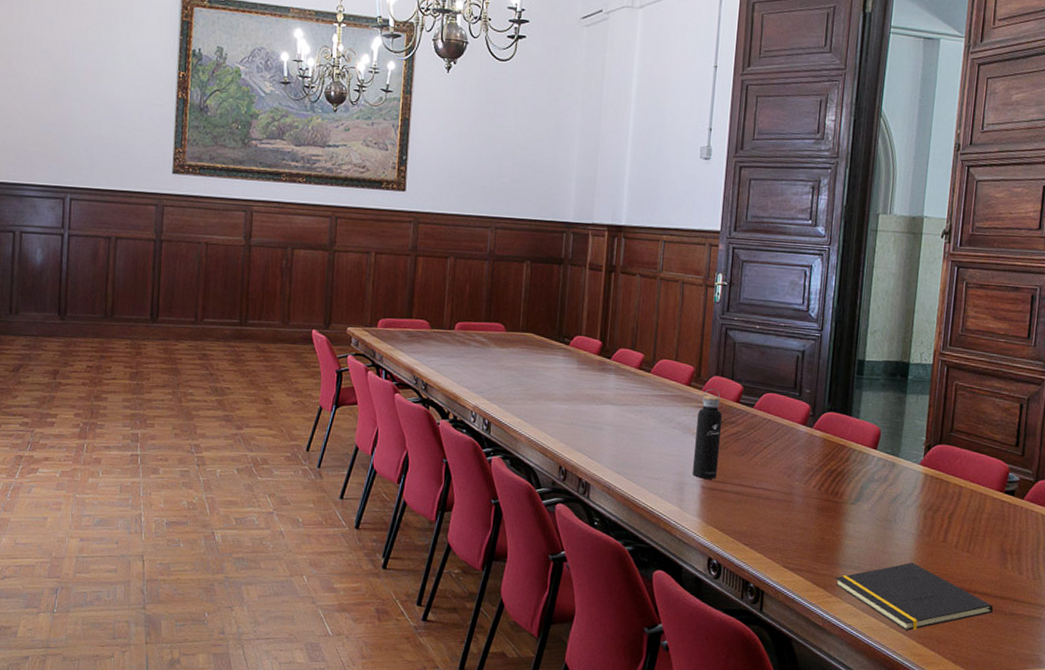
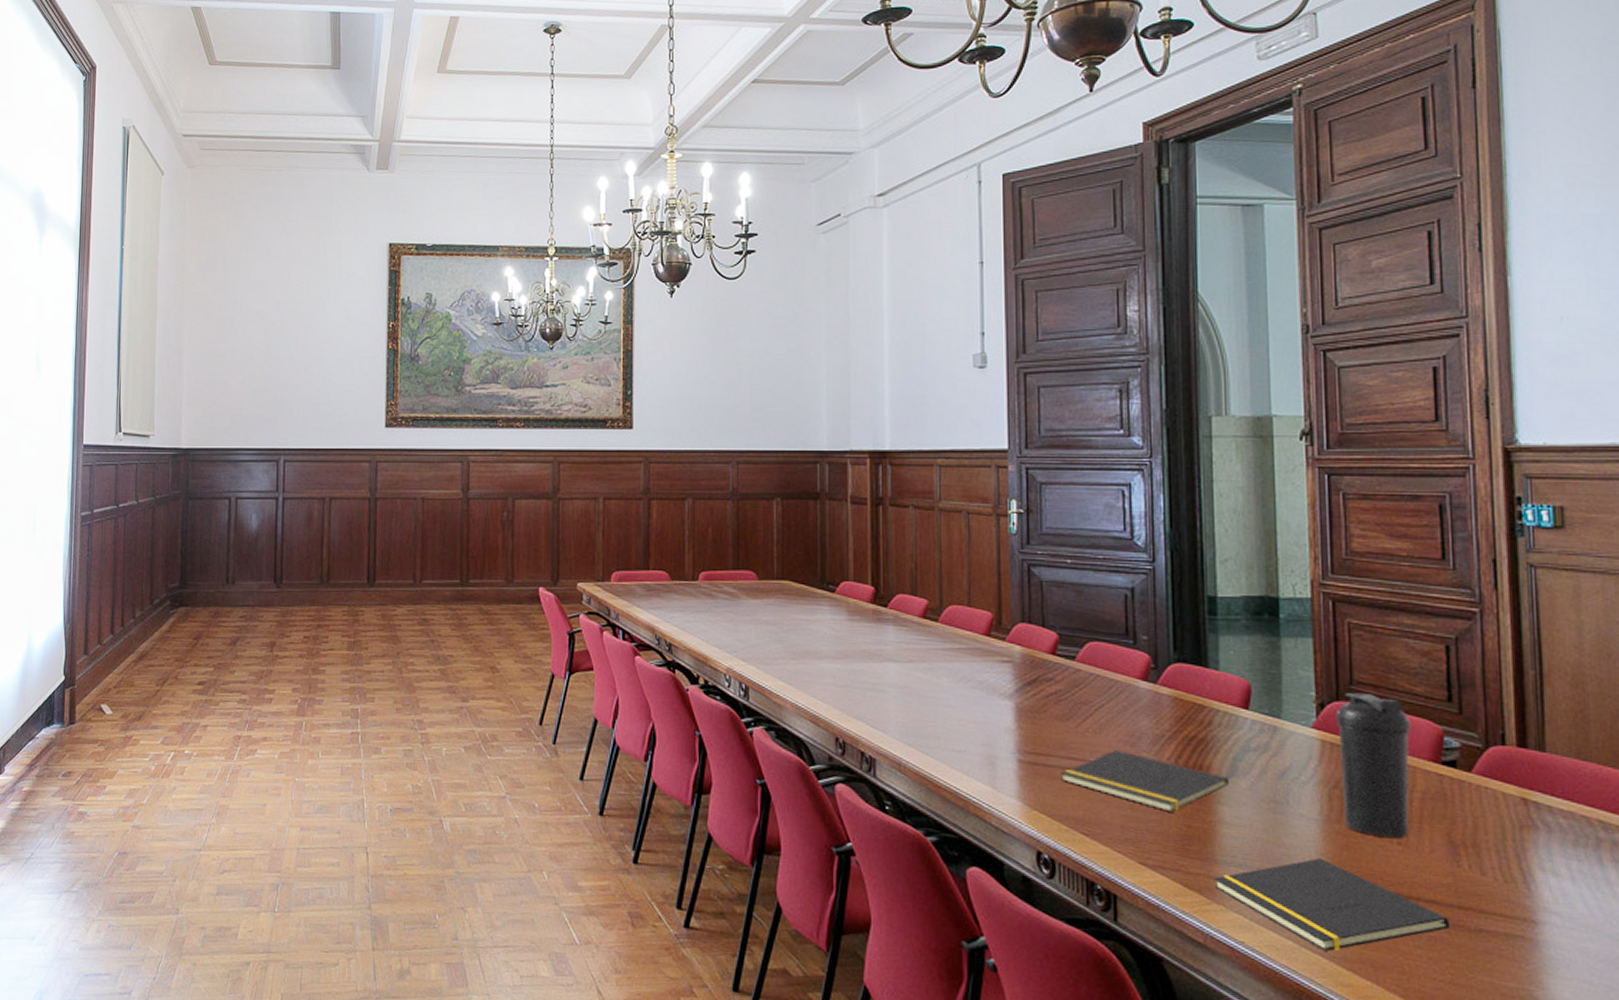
water bottle: present [692,388,723,479] -> none [1003,638,1037,751]
notepad: none [733,480,857,528] -> present [1061,750,1230,812]
water bottle: none [932,438,989,548] -> present [1335,693,1412,839]

